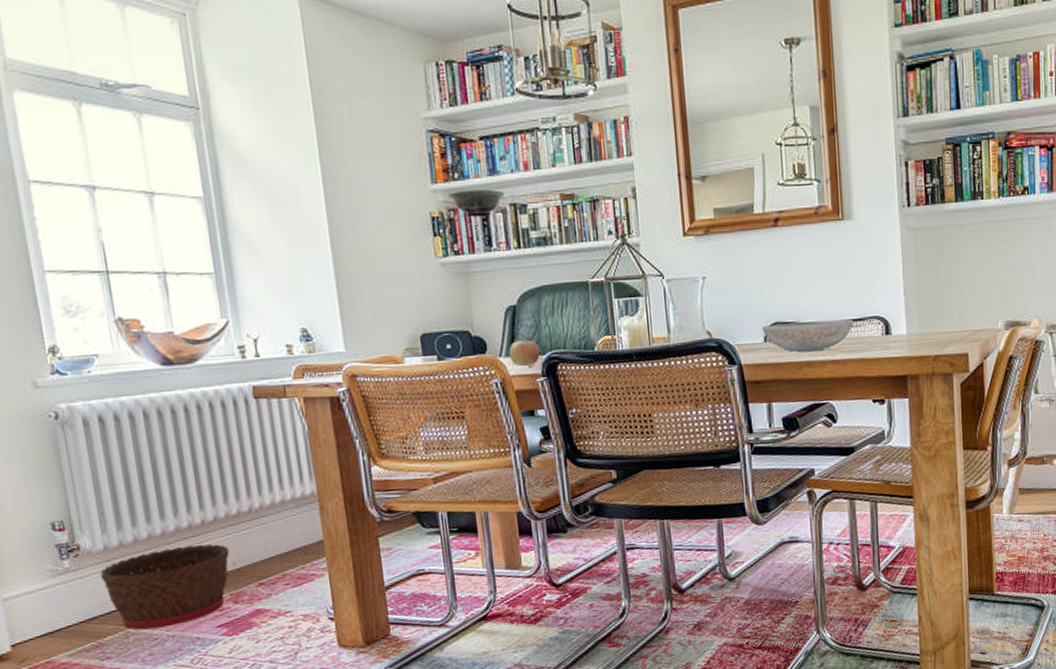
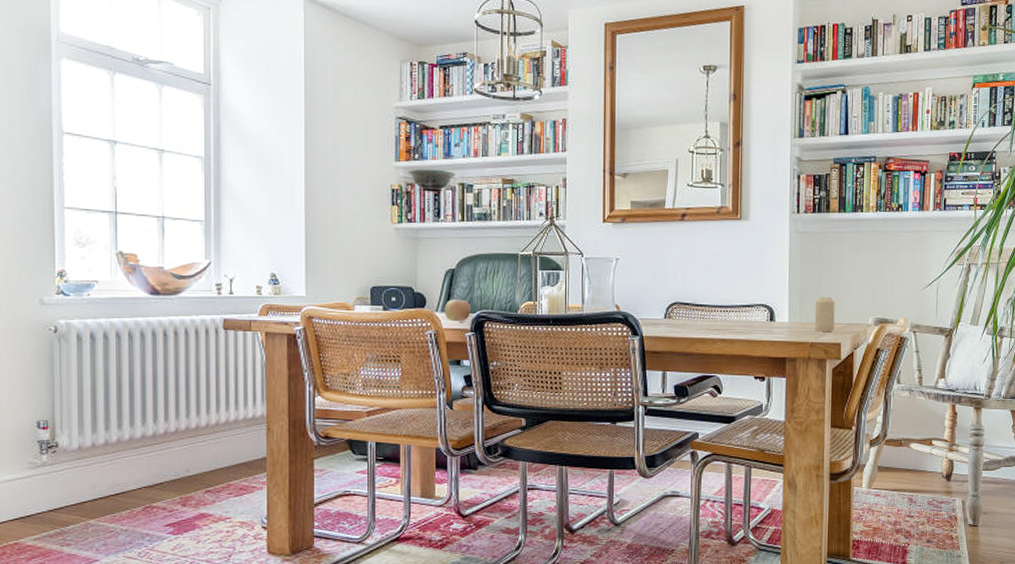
basket: present [100,544,230,630] -> none [71,451,184,522]
dish: present [762,319,854,352] -> none [663,304,744,330]
candle: none [935,301,960,342] -> present [814,296,835,331]

